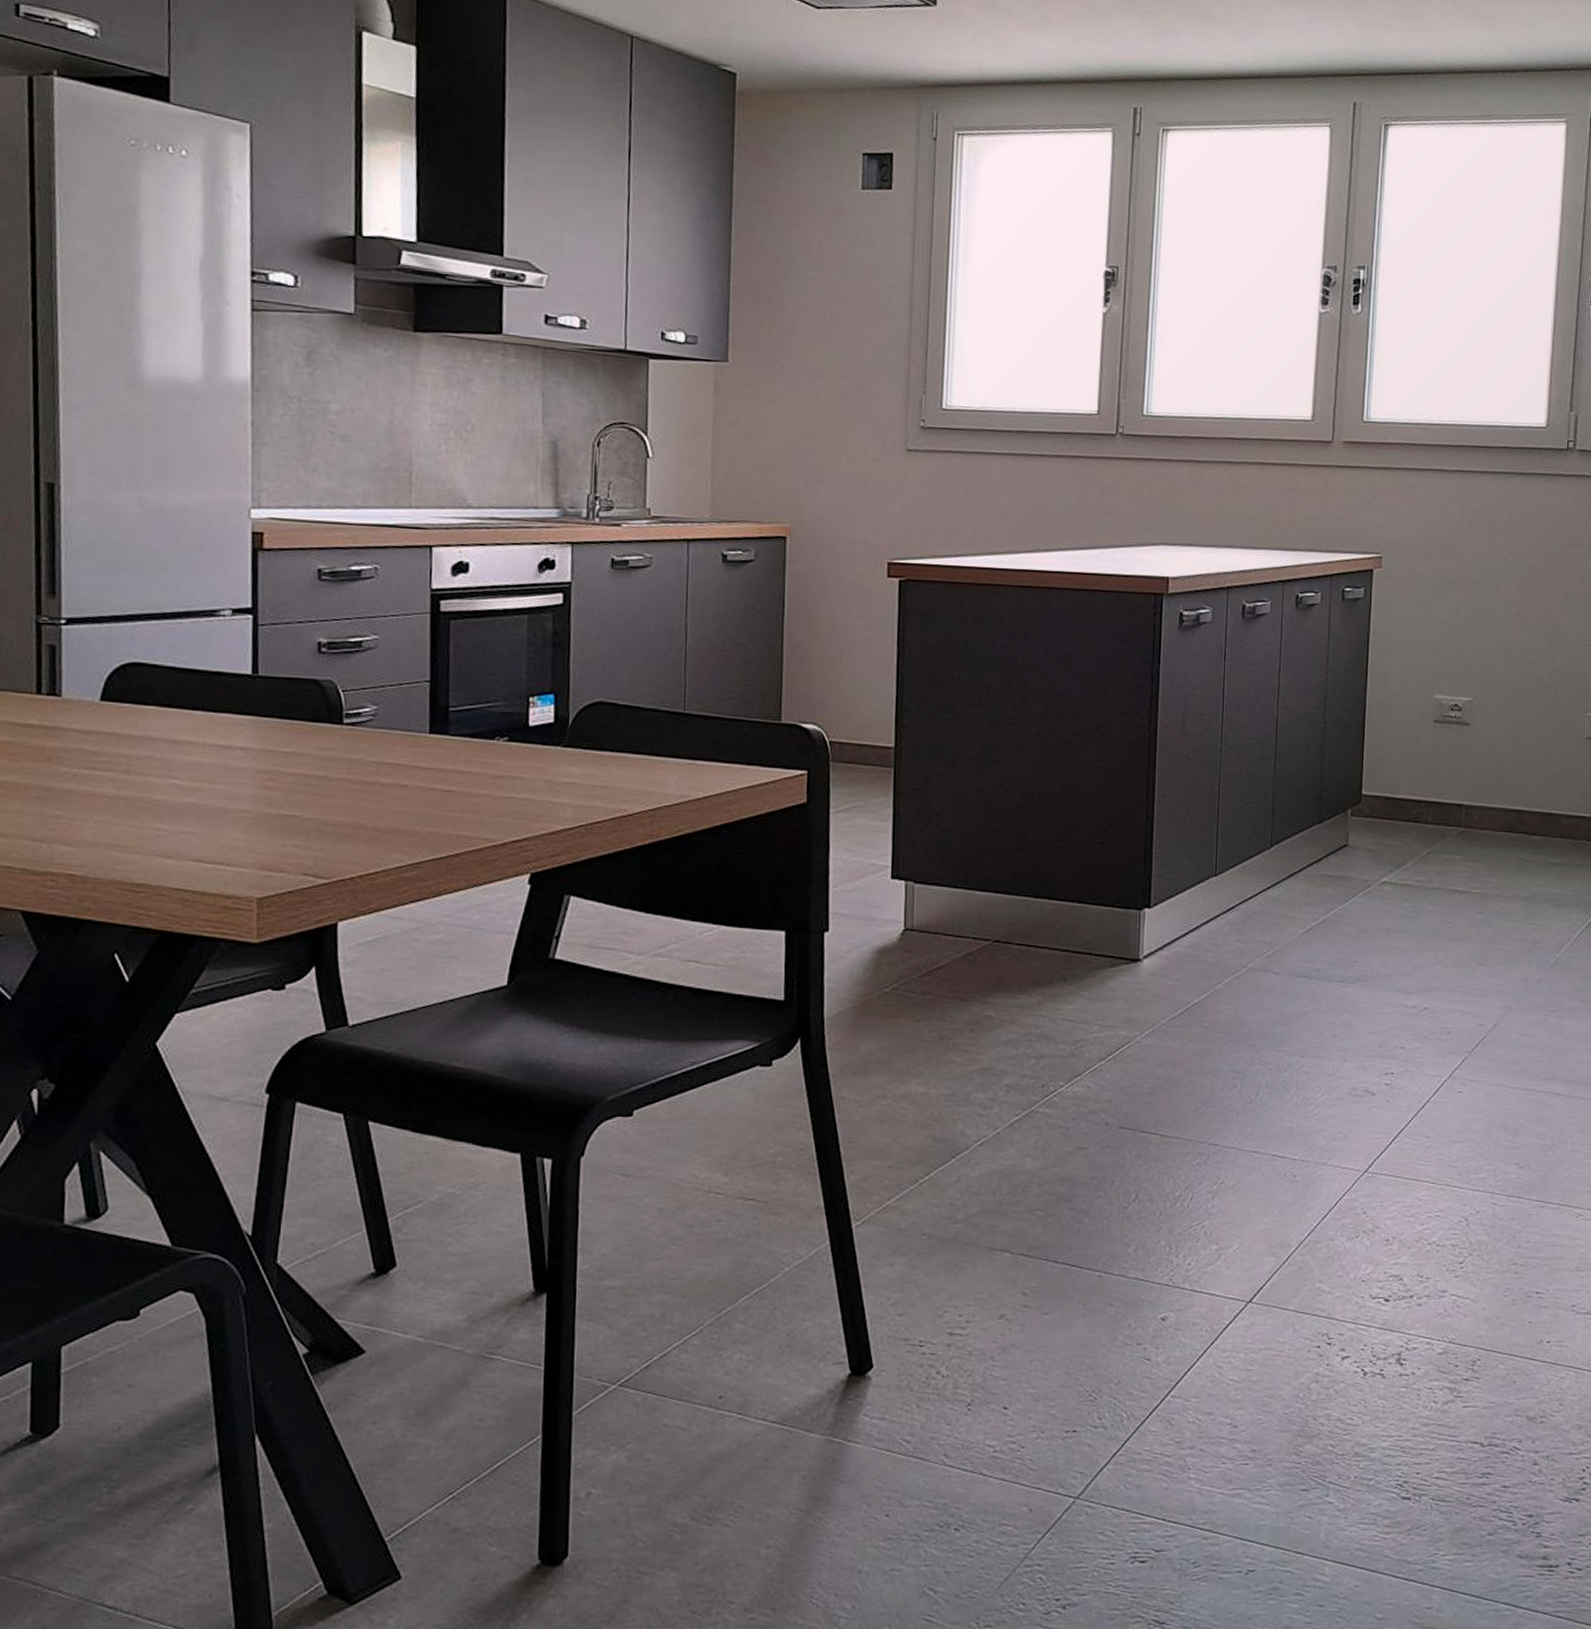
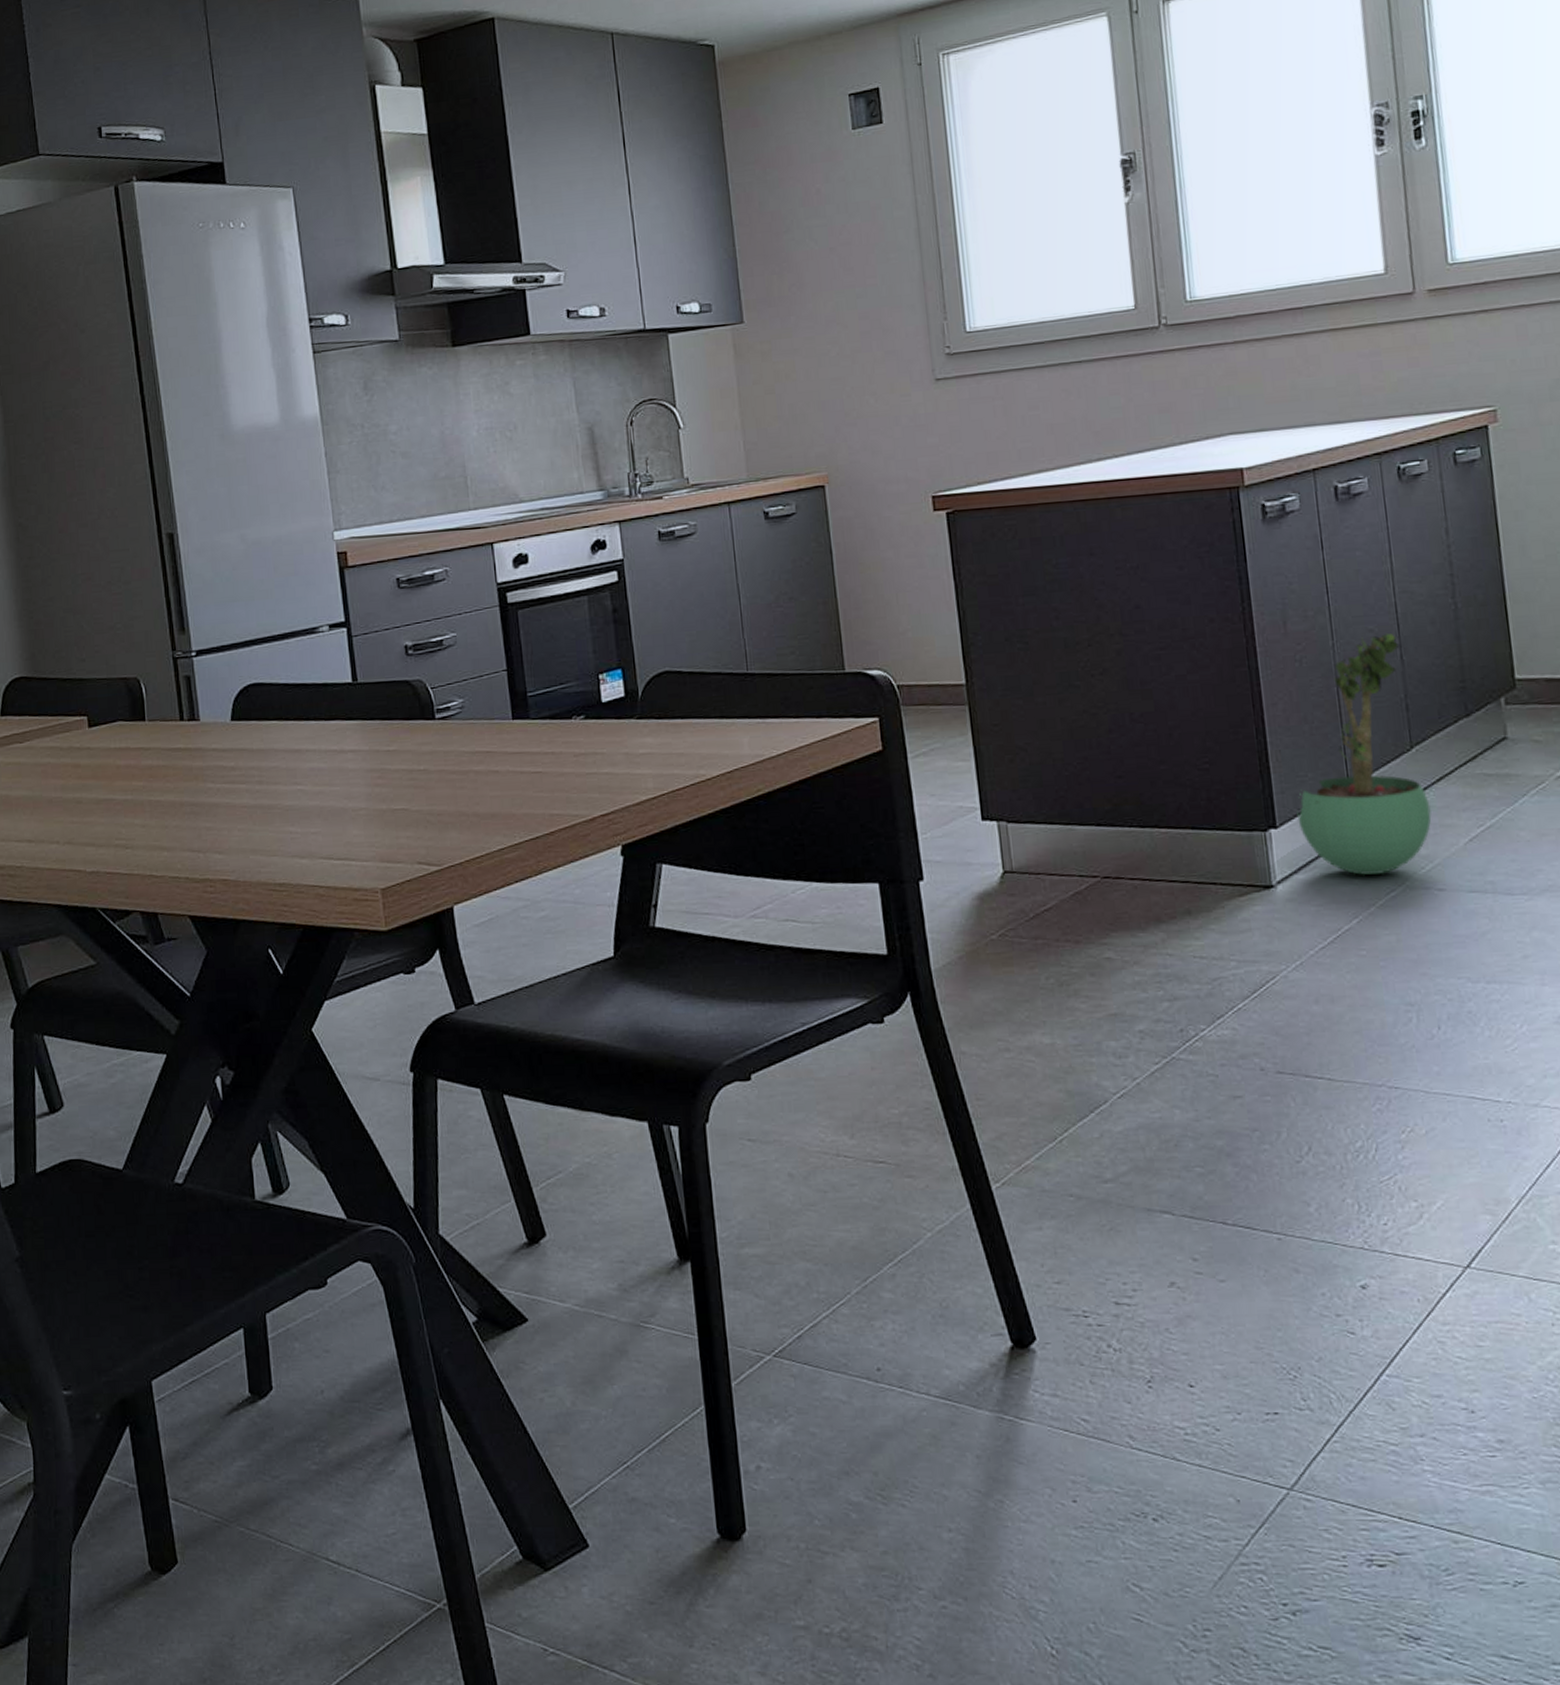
potted plant: none [1169,742,1279,957] -> present [1297,634,1432,876]

